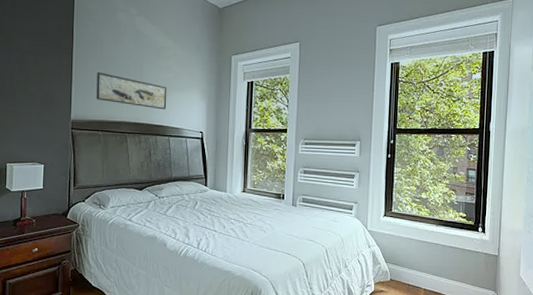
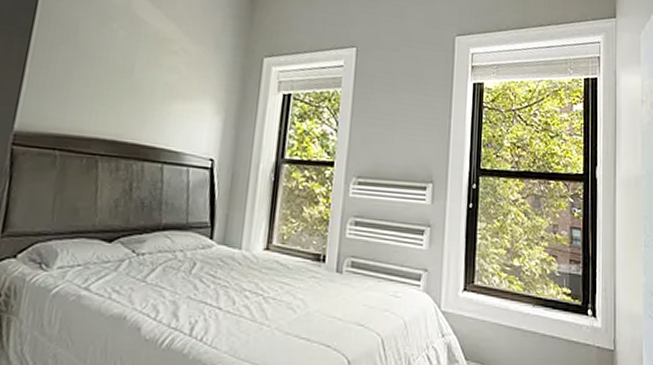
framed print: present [96,71,167,110] -> none [58,64,168,125]

